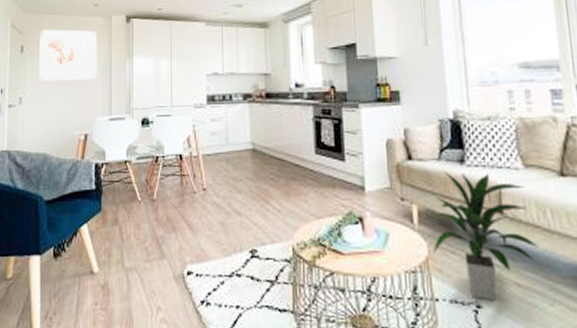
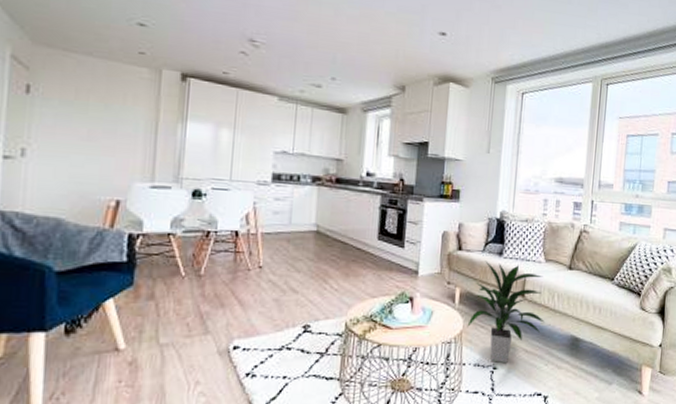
wall art: present [39,29,97,81] -> none [52,68,141,141]

